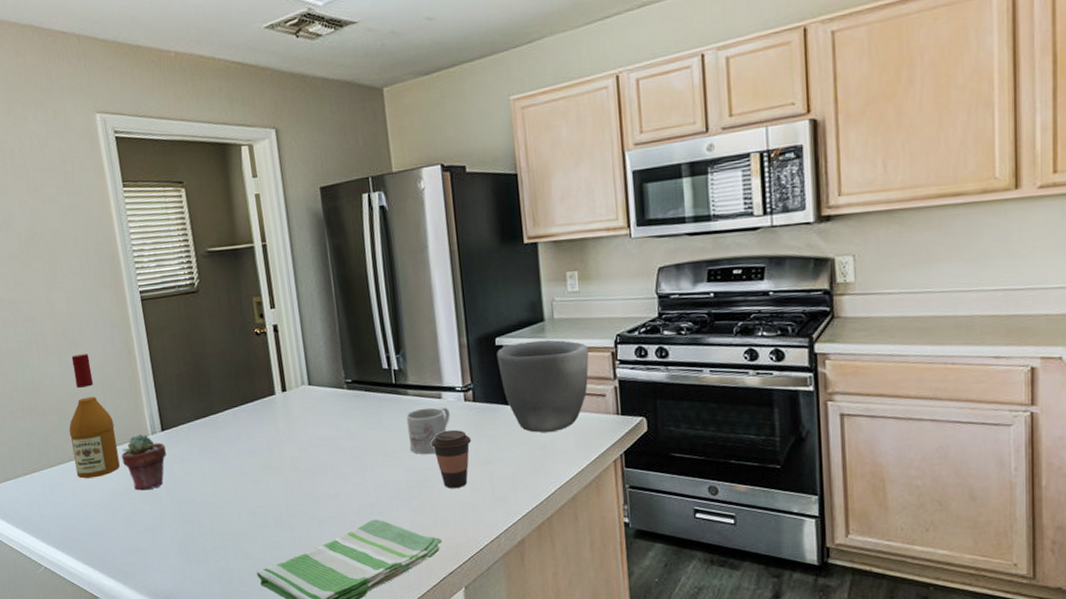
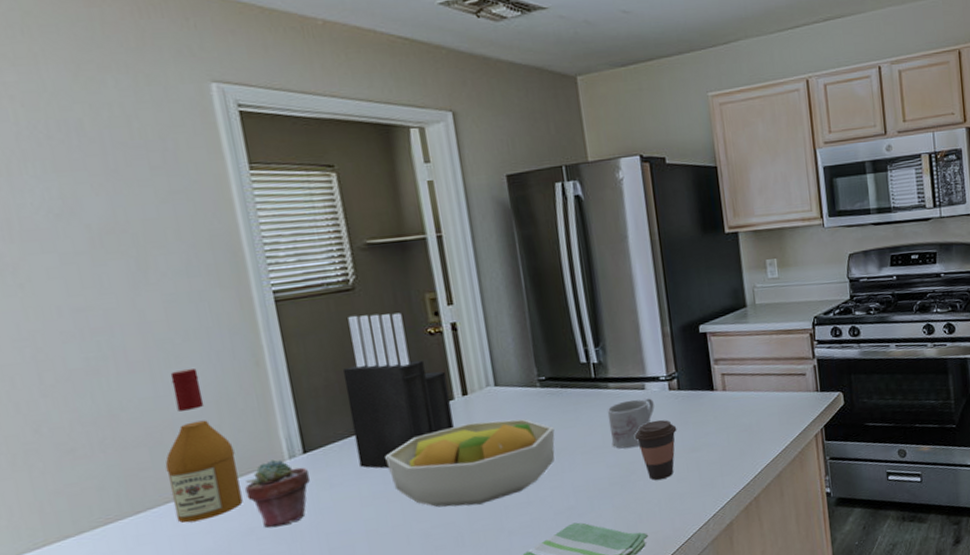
knife block: none [189,314,275,451] -> present [342,312,454,469]
fruit bowl: none [221,416,359,492] -> present [385,419,555,507]
bowl: present [497,339,589,433] -> none [701,324,790,416]

